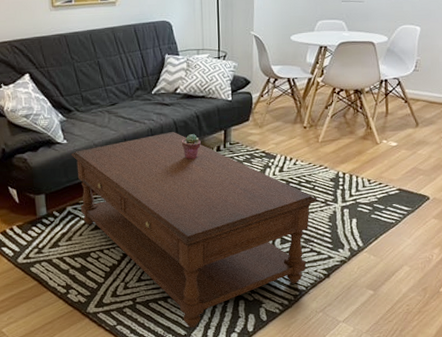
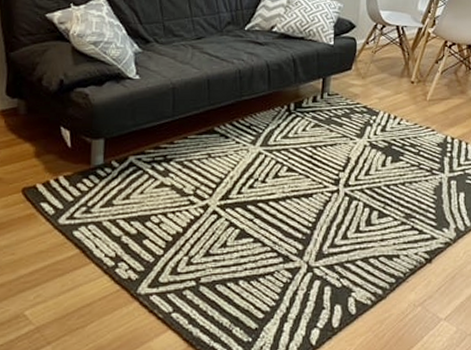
coffee table: present [71,132,318,328] -> none [142,75,423,320]
potted succulent: present [182,134,201,160] -> none [274,80,295,110]

